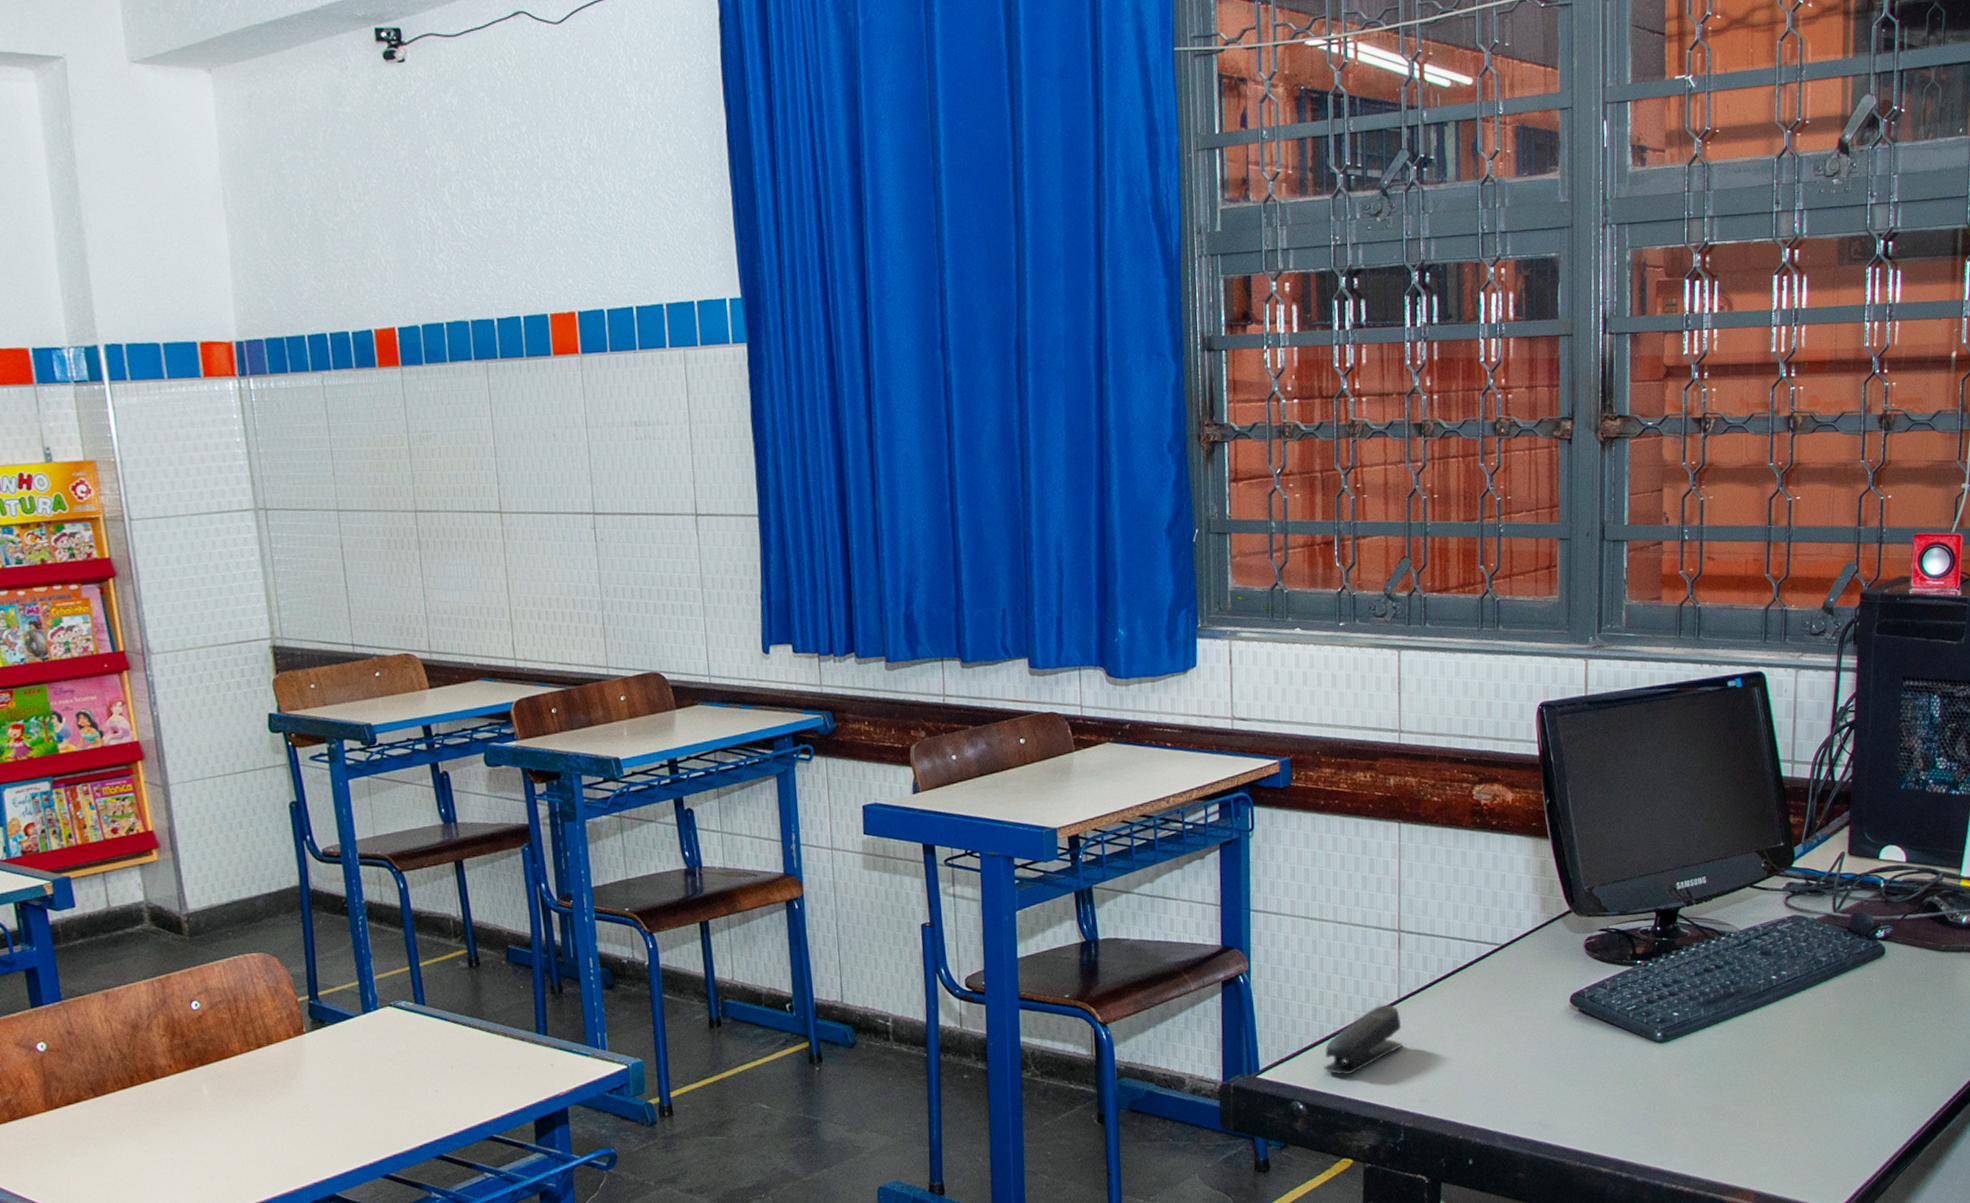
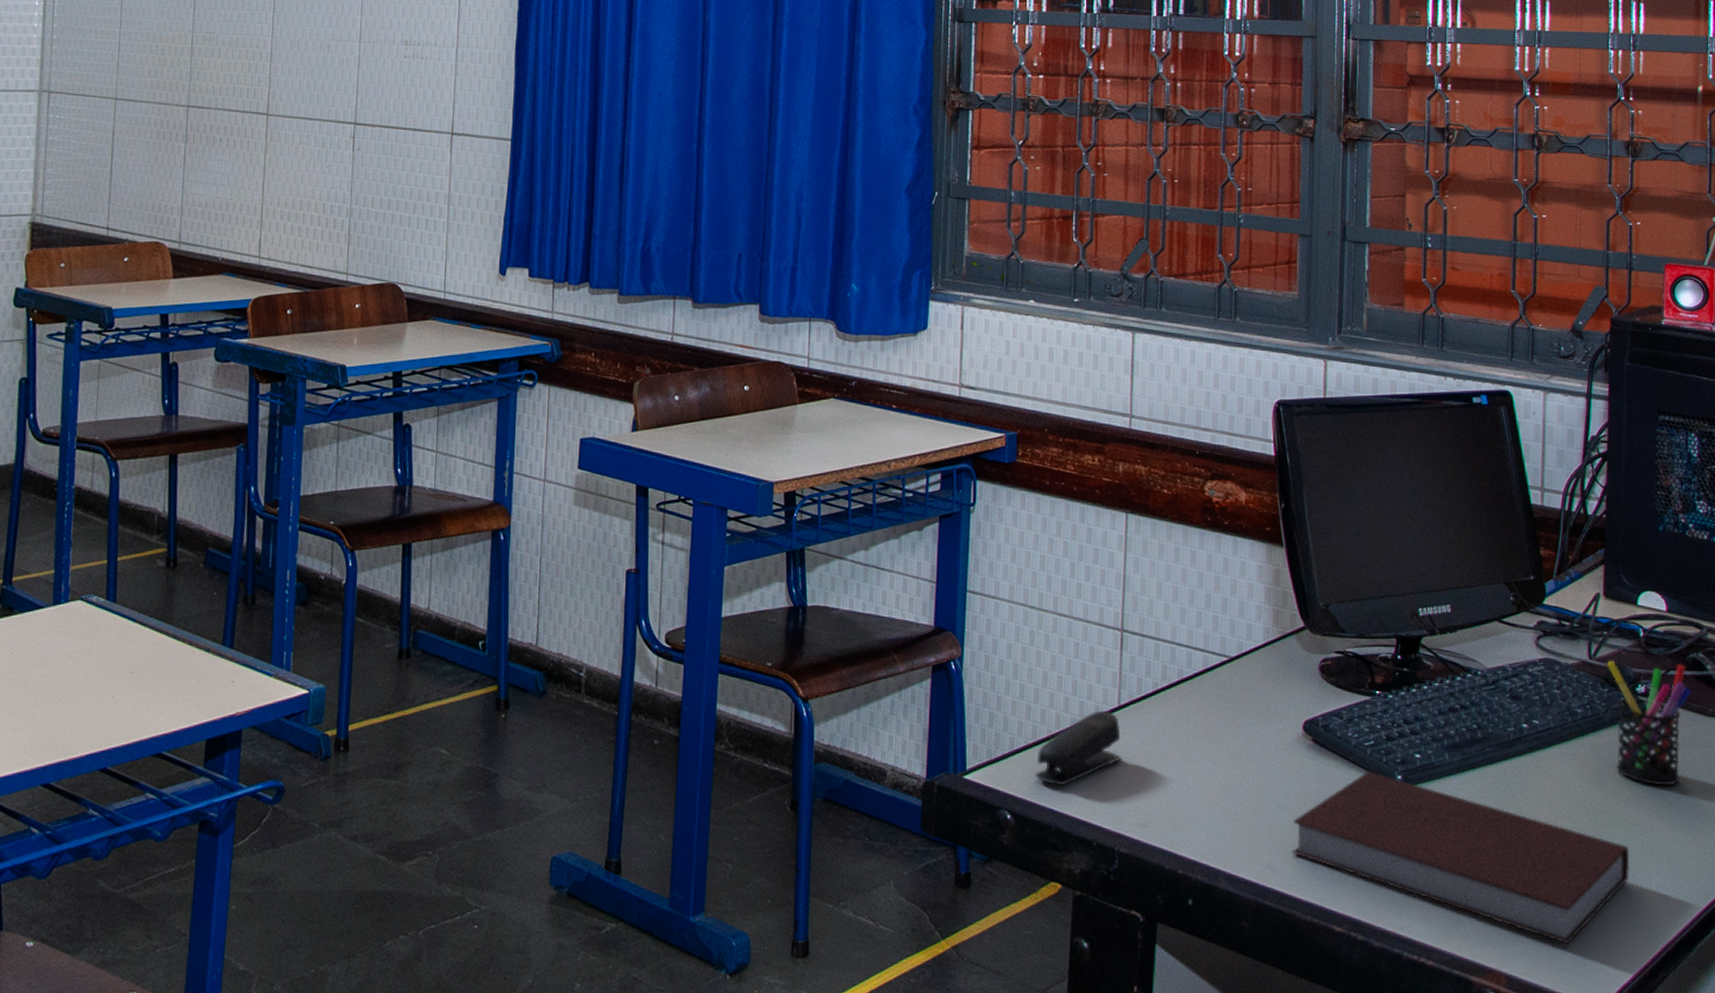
notebook: none [1561,1032,1867,1161] -> present [1291,772,1630,945]
pen holder: none [1849,908,1926,1017] -> present [1606,660,1692,785]

